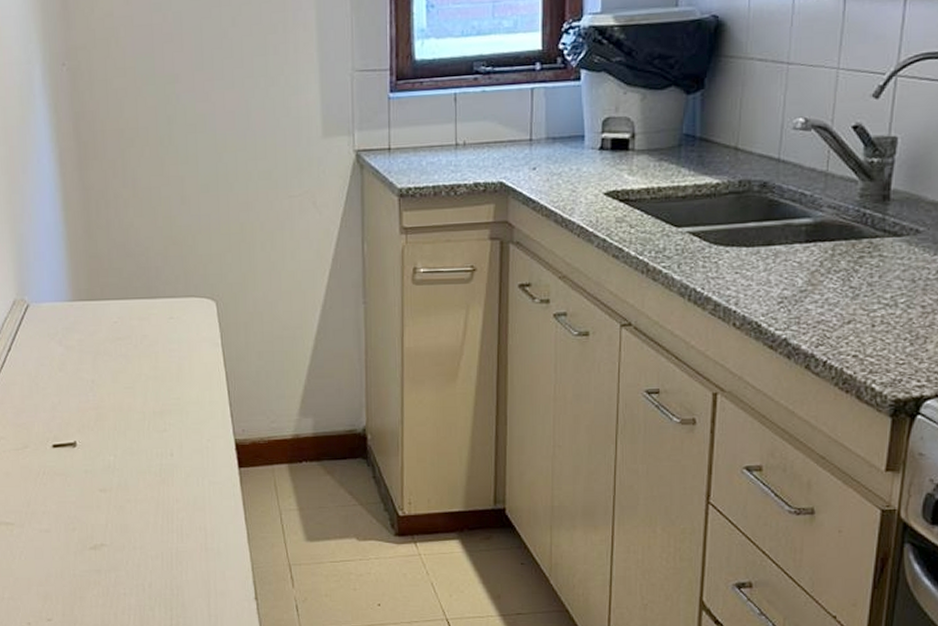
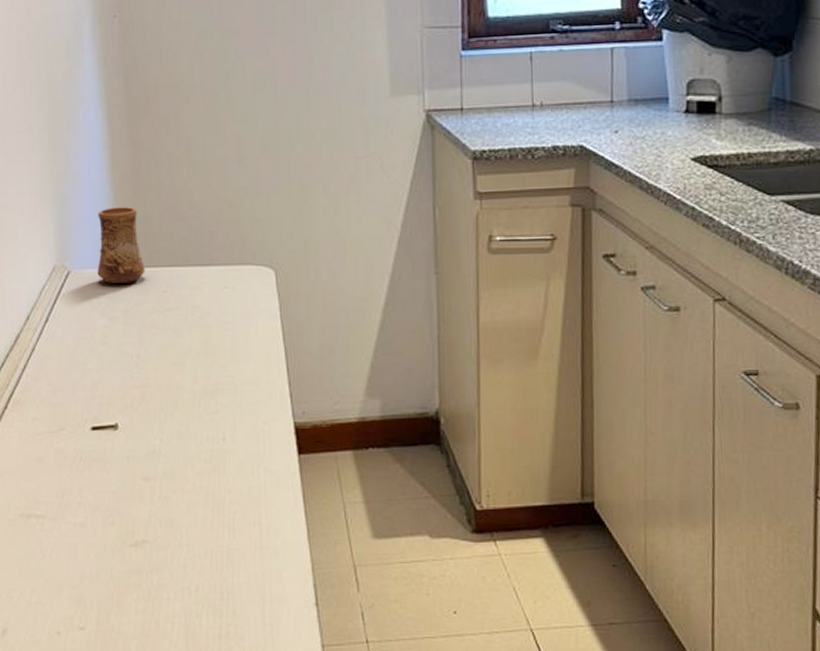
cup: none [53,245,97,316] -> present [97,207,145,284]

